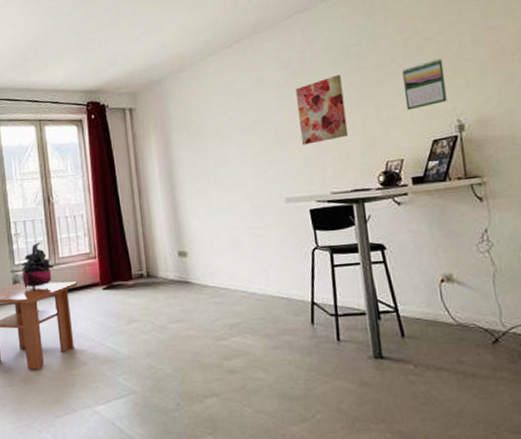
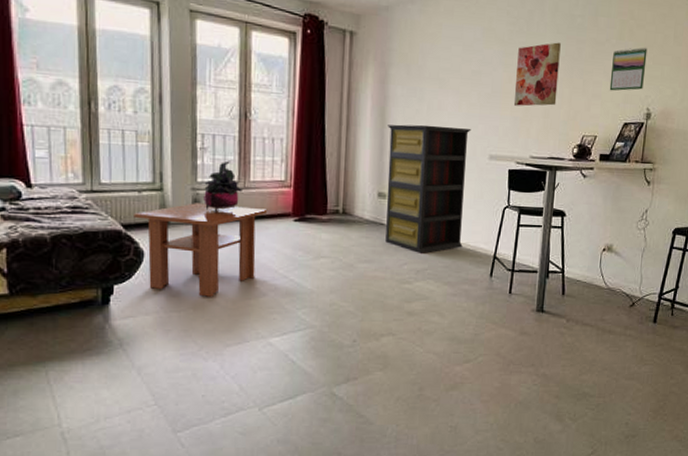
bookshelf: none [177,176,275,307] -> present [385,124,472,253]

